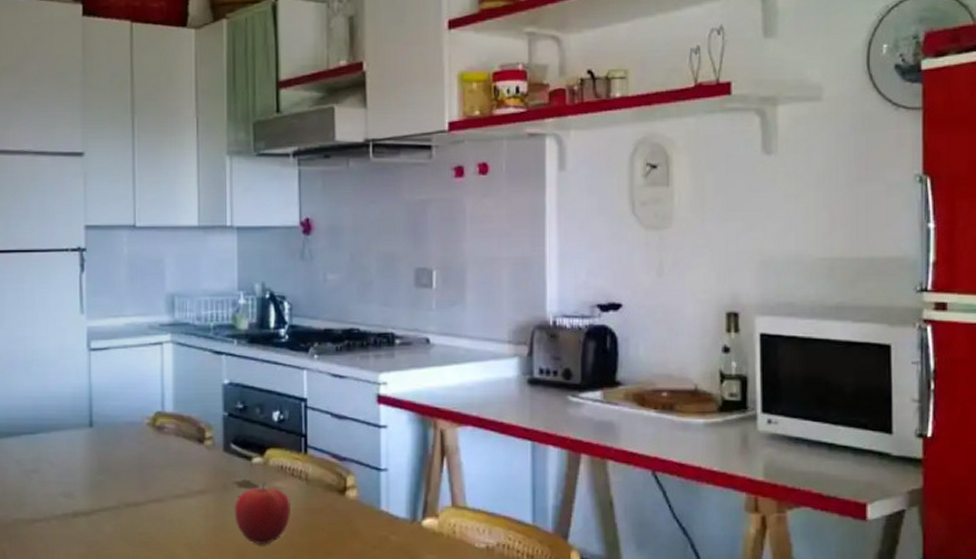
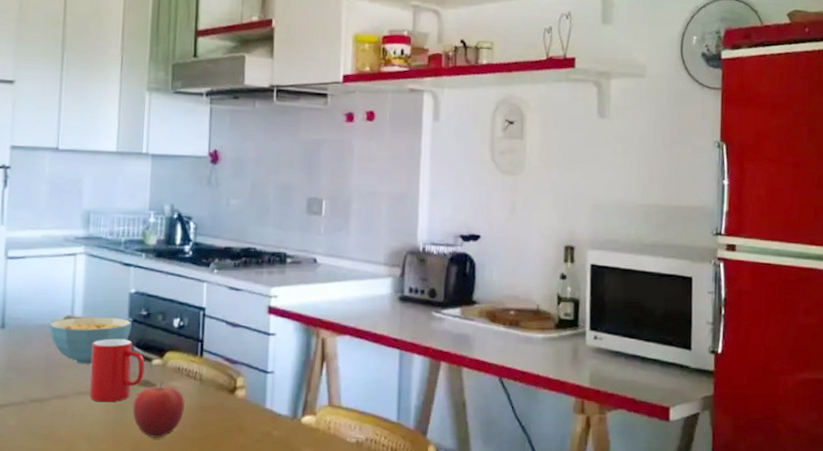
cereal bowl: none [138,412,227,464] -> present [48,317,132,364]
cup: none [186,435,244,506] -> present [89,338,145,402]

